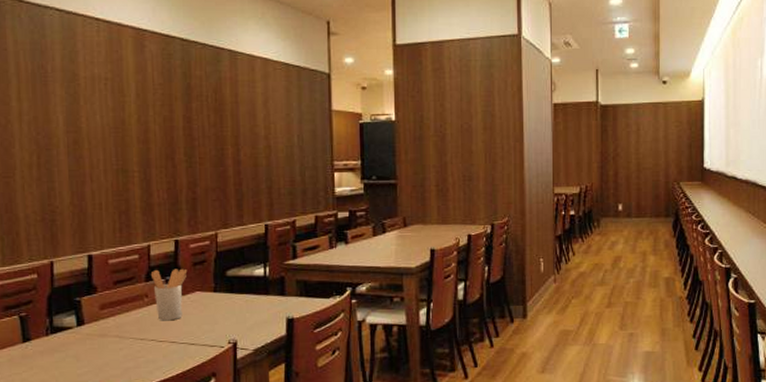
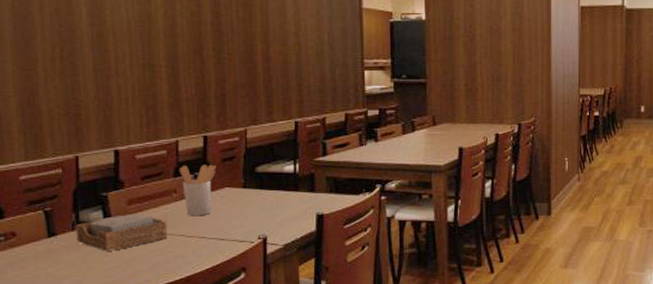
napkin holder: none [49,319,139,356] -> present [75,214,168,251]

